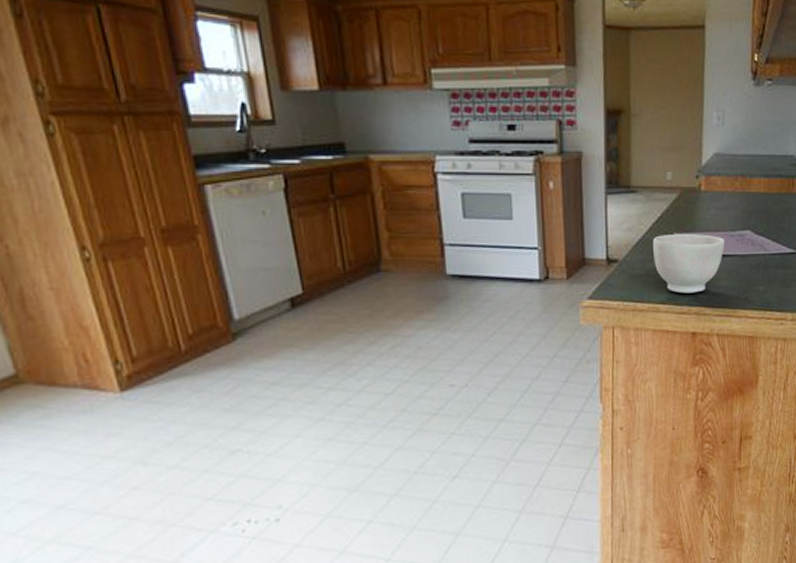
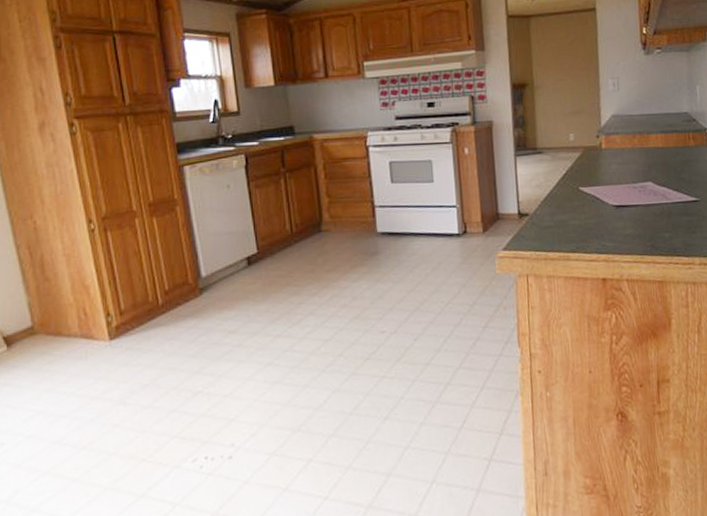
bowl: present [653,233,725,294] -> none [560,187,628,243]

